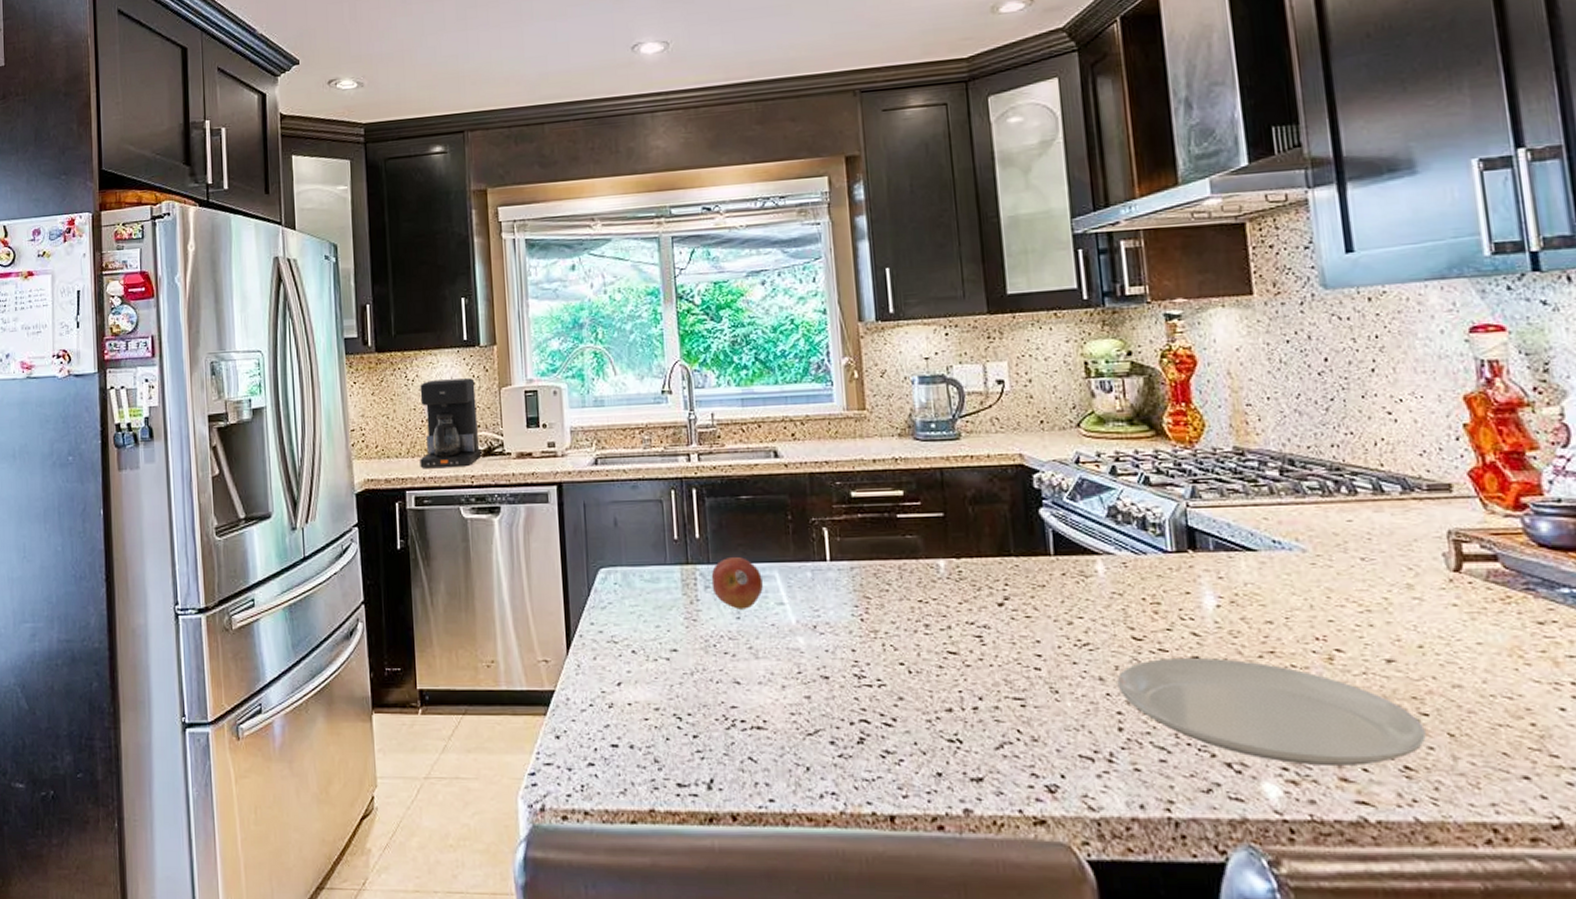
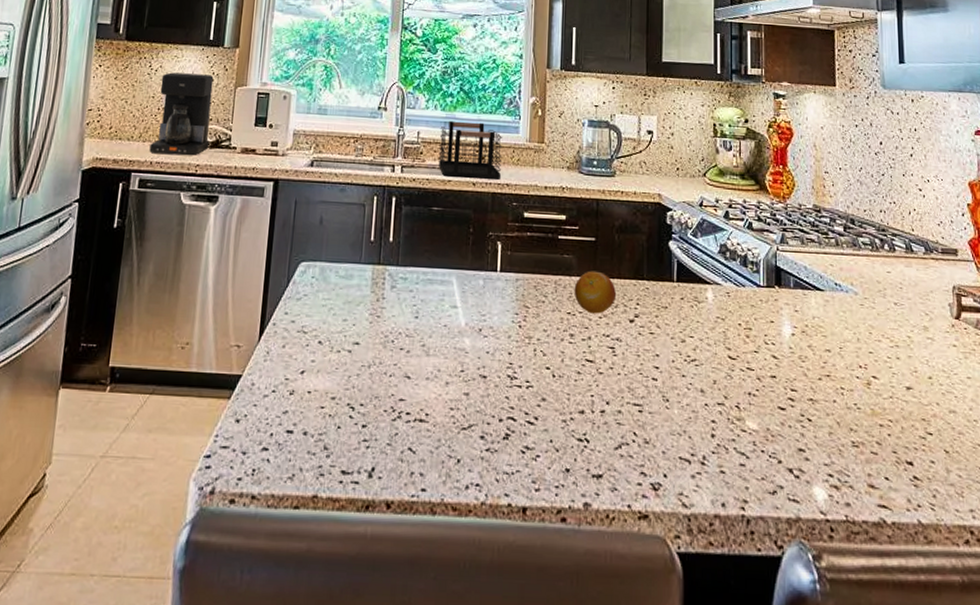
fruit: present [711,556,763,609] -> none [397,260,442,310]
dish rack: none [737,394,818,461] -> present [438,120,503,181]
fruit: none [923,551,978,600] -> present [574,270,617,314]
plate: present [1117,657,1426,765] -> none [714,376,930,475]

